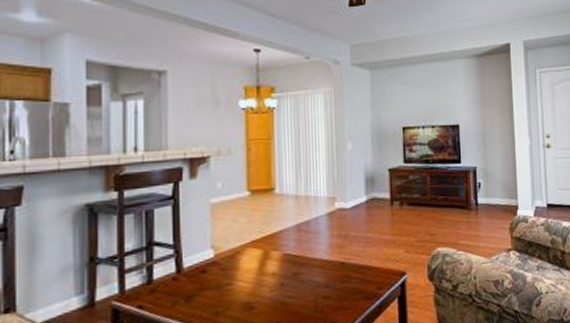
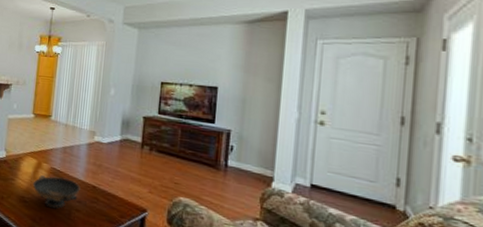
decorative bowl: none [260,262,326,306] -> present [32,175,80,209]

